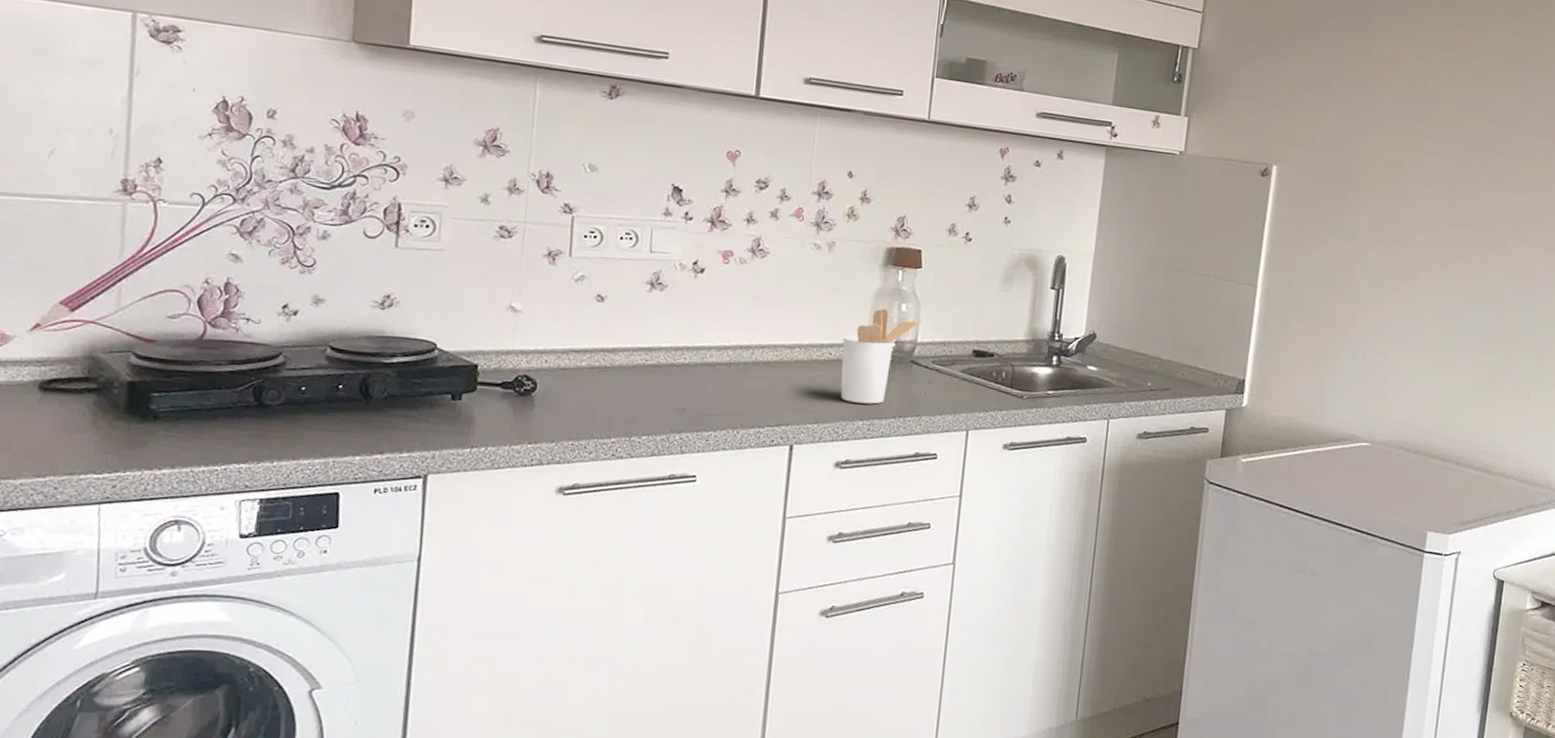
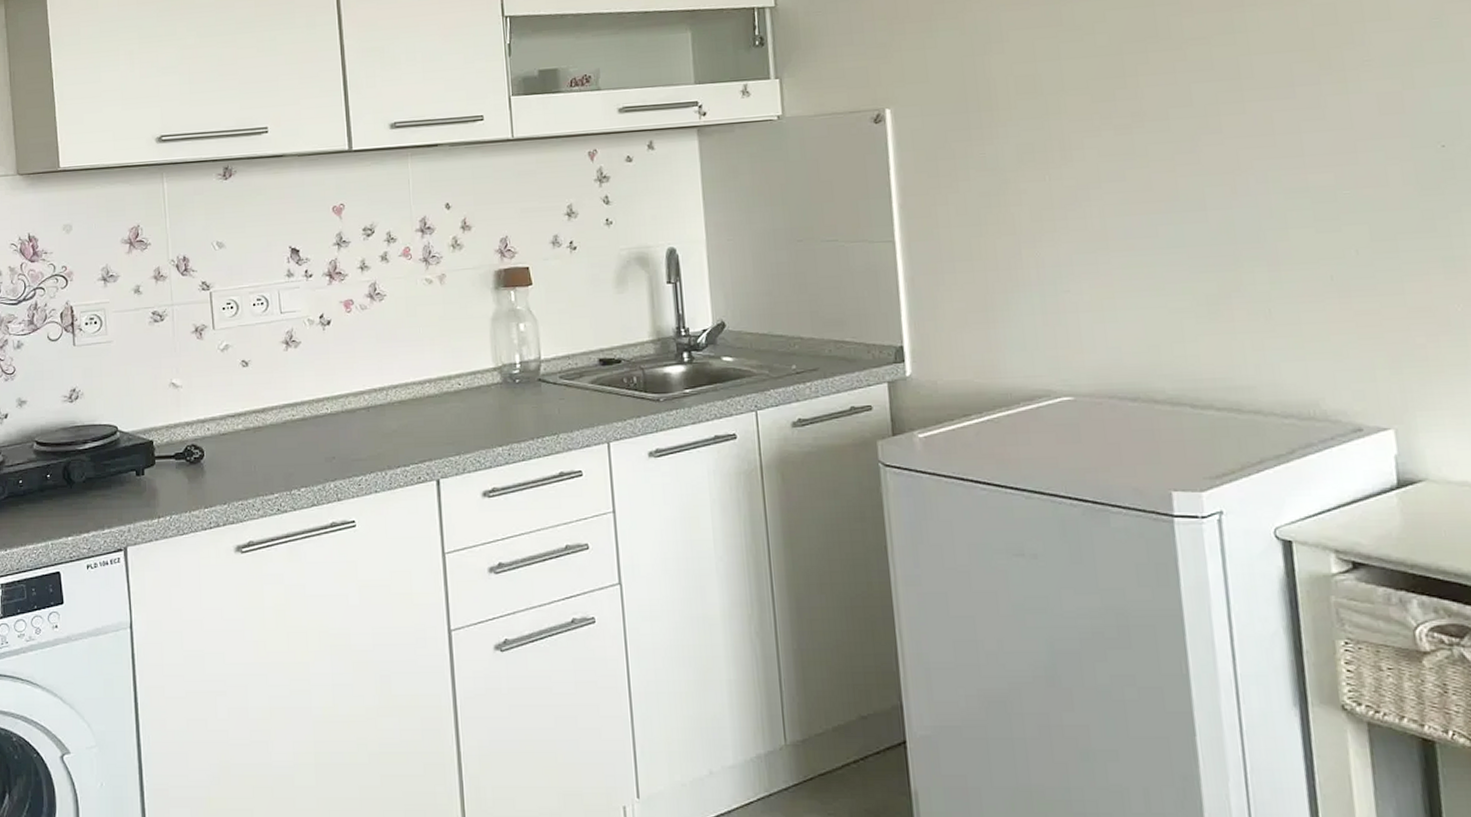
utensil holder: present [840,308,922,404] -> none [469,331,542,430]

